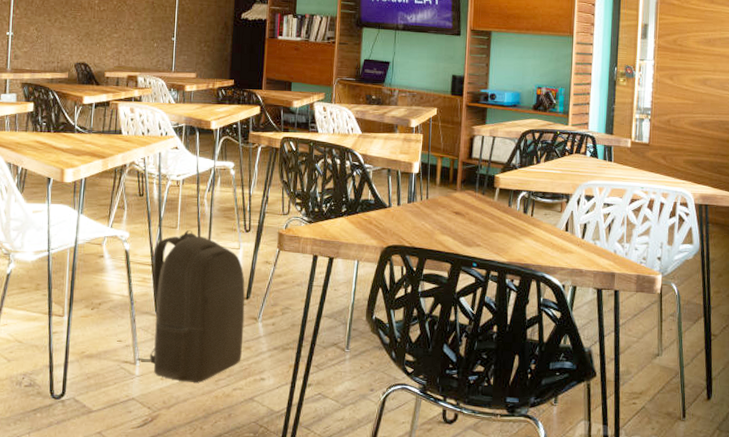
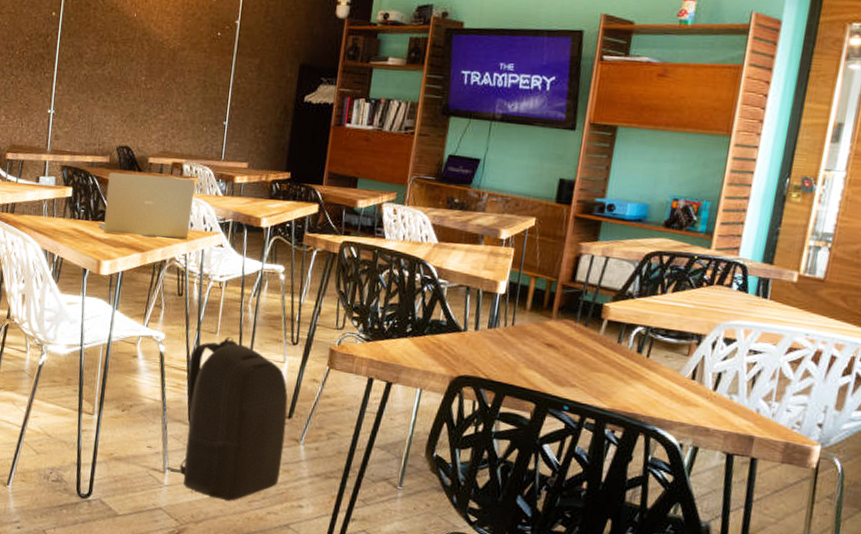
laptop: none [60,87,149,144] -> present [98,172,195,239]

